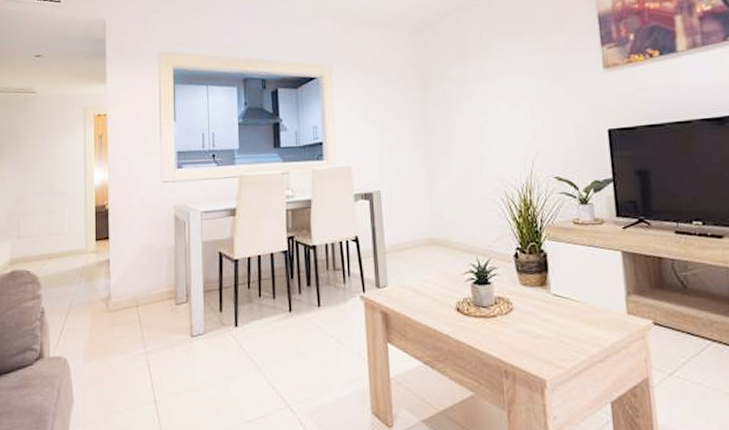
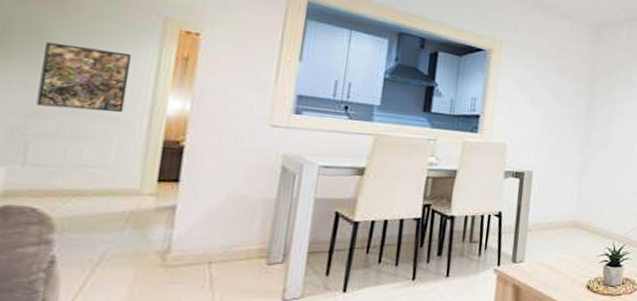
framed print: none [20,140,69,191] -> present [36,42,131,113]

